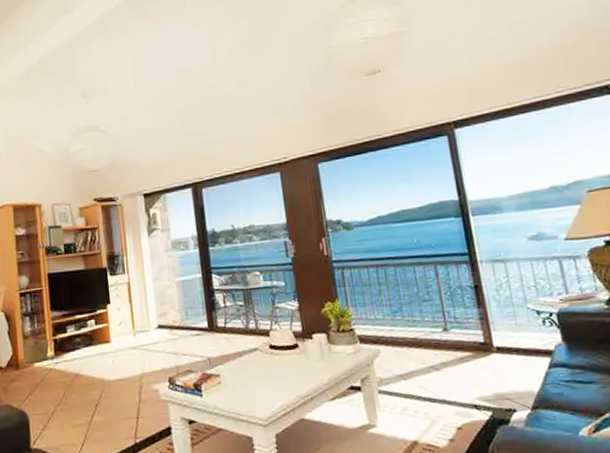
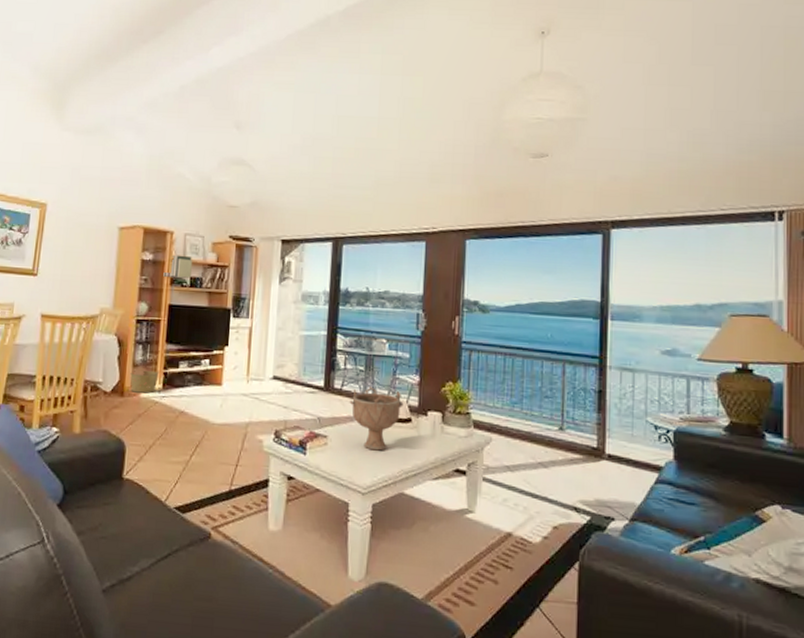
decorative bowl: none [235,318,288,382] -> present [349,385,404,451]

